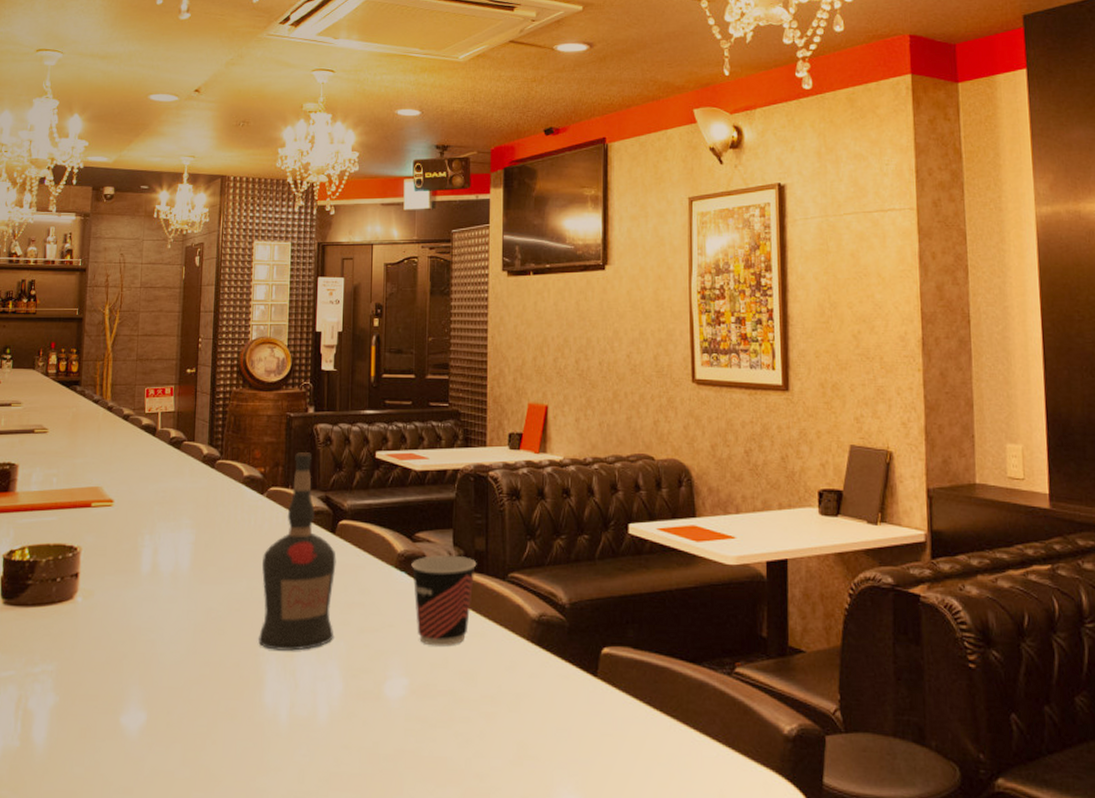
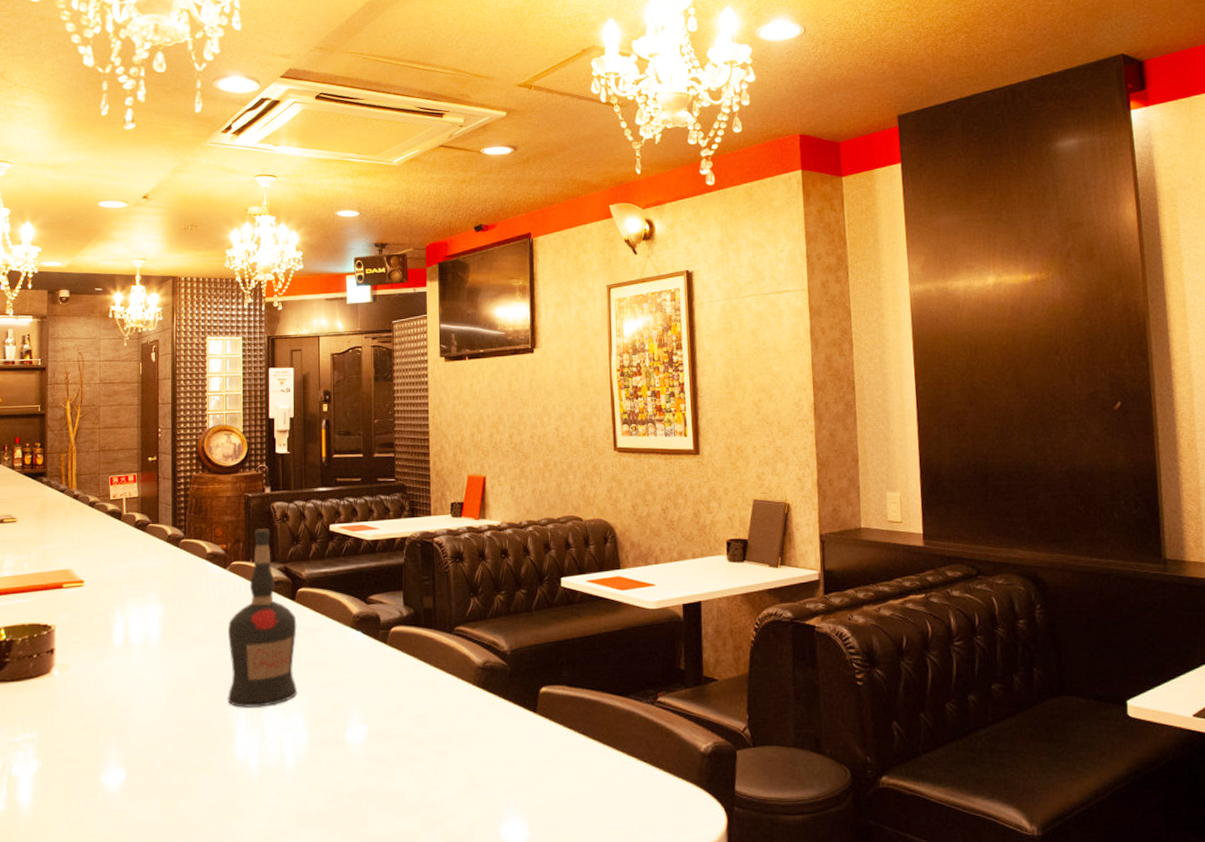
cup: present [411,555,477,646] -> none [366,614,426,695]

